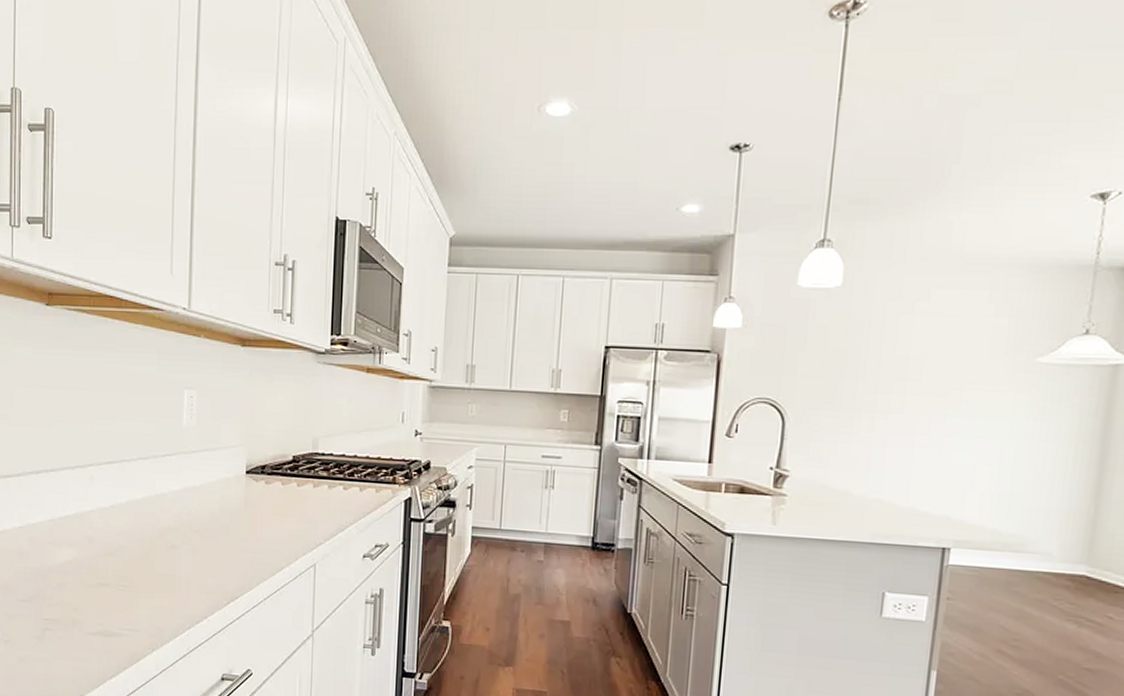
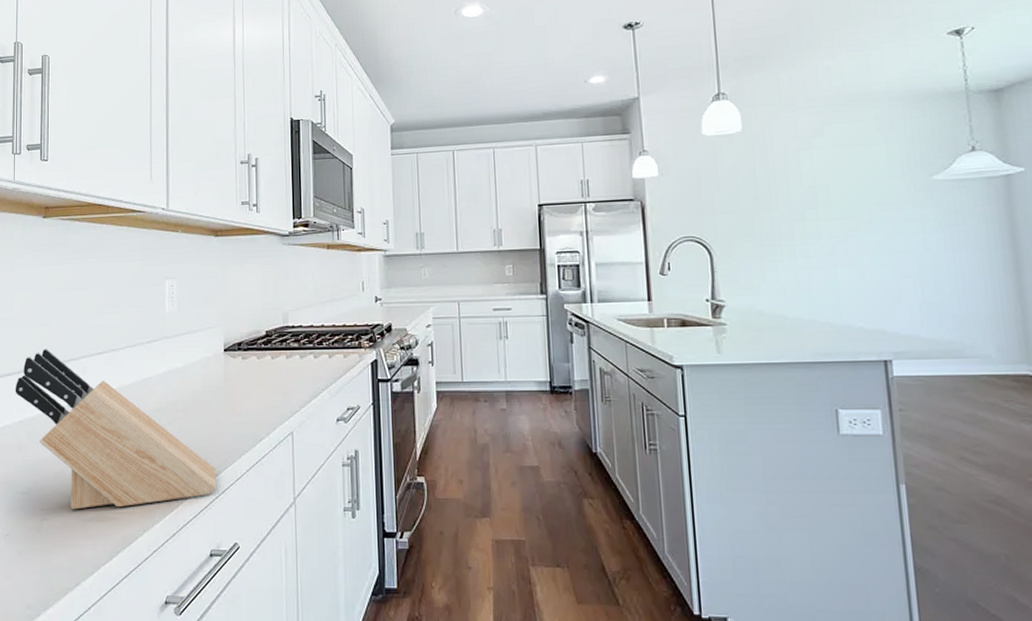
knife block: none [14,452,232,625] -> present [15,349,217,510]

